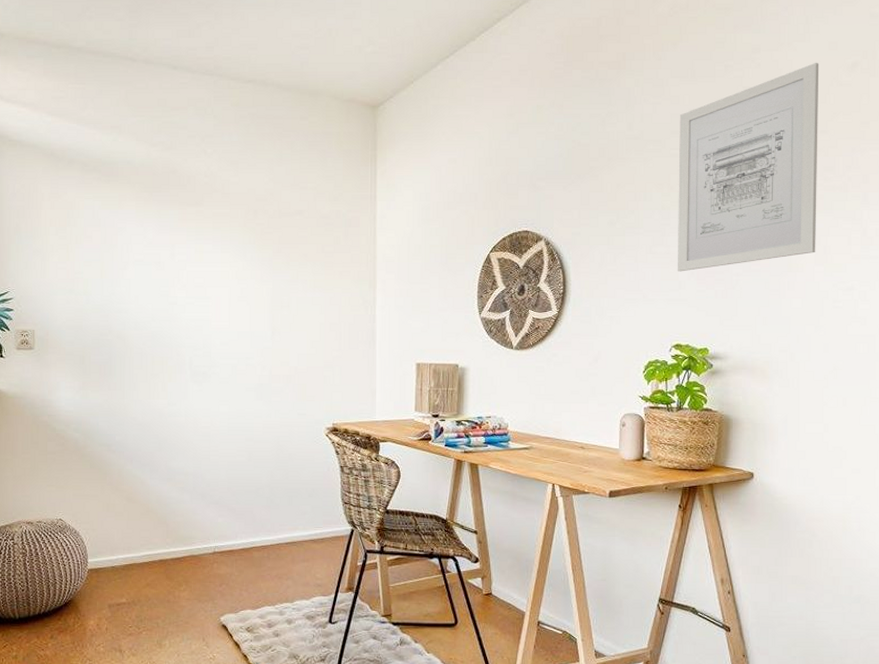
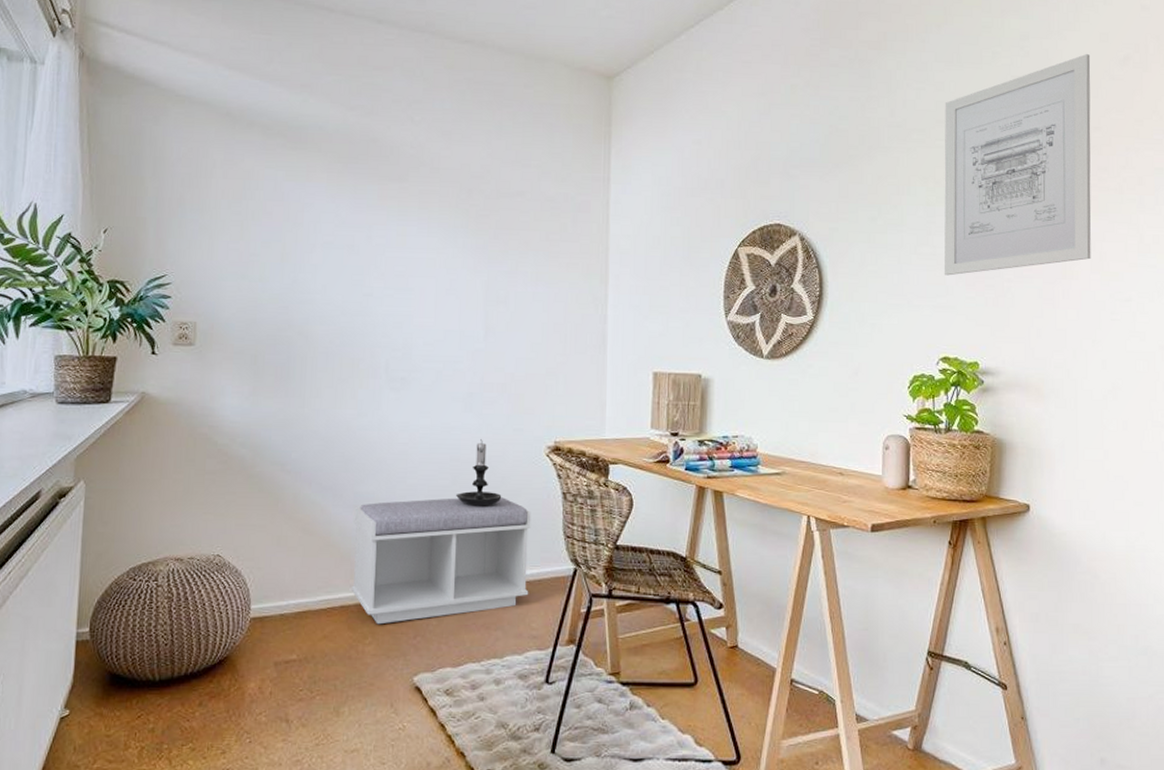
bench: none [167,471,314,575] -> present [351,497,531,625]
candle holder: none [251,423,289,478] -> present [456,439,502,506]

